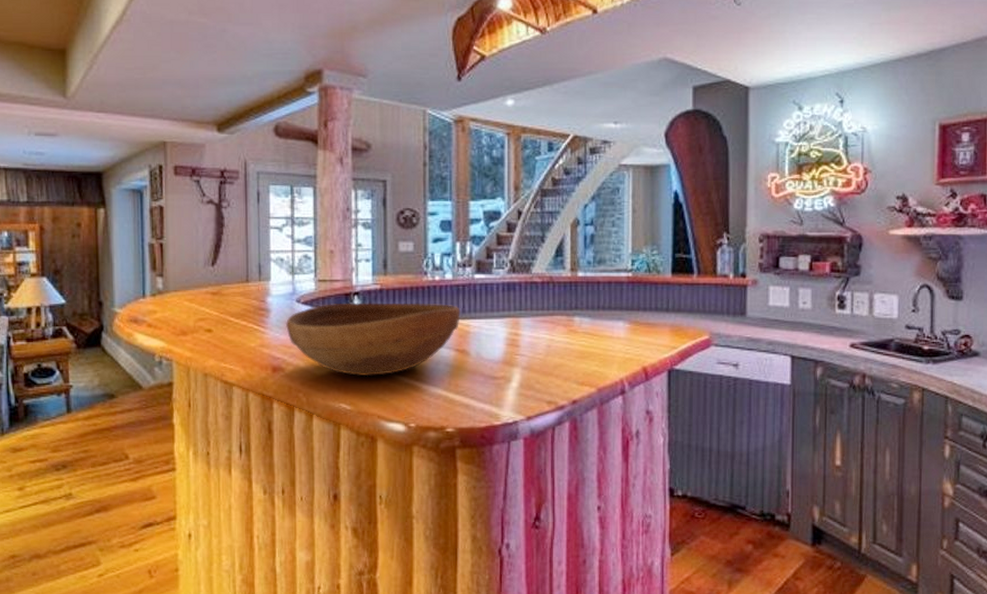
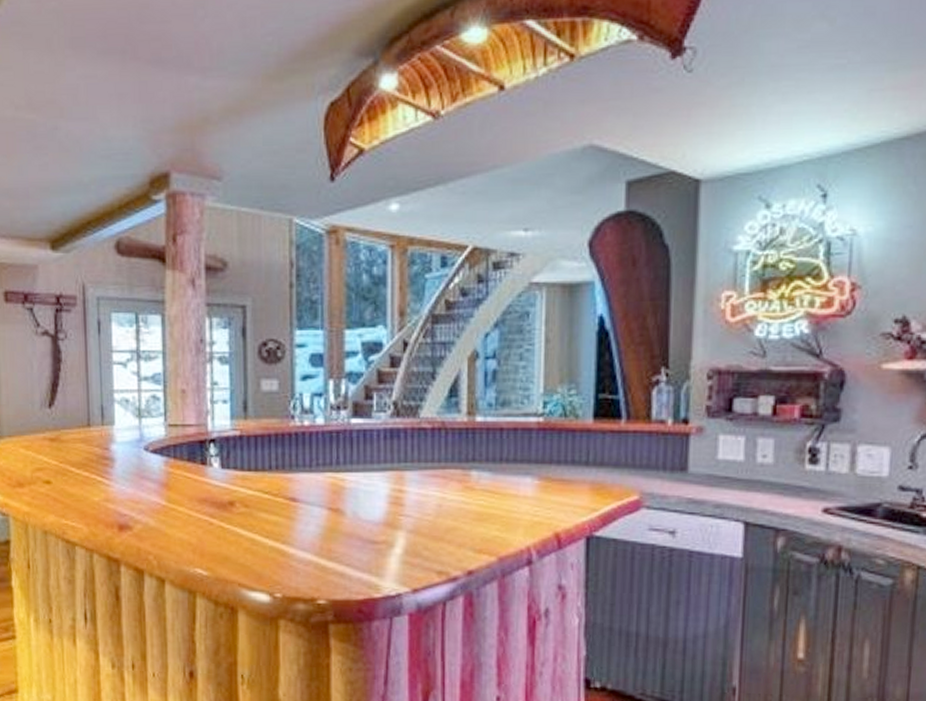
bowl: present [285,303,460,377] -> none [132,451,334,538]

